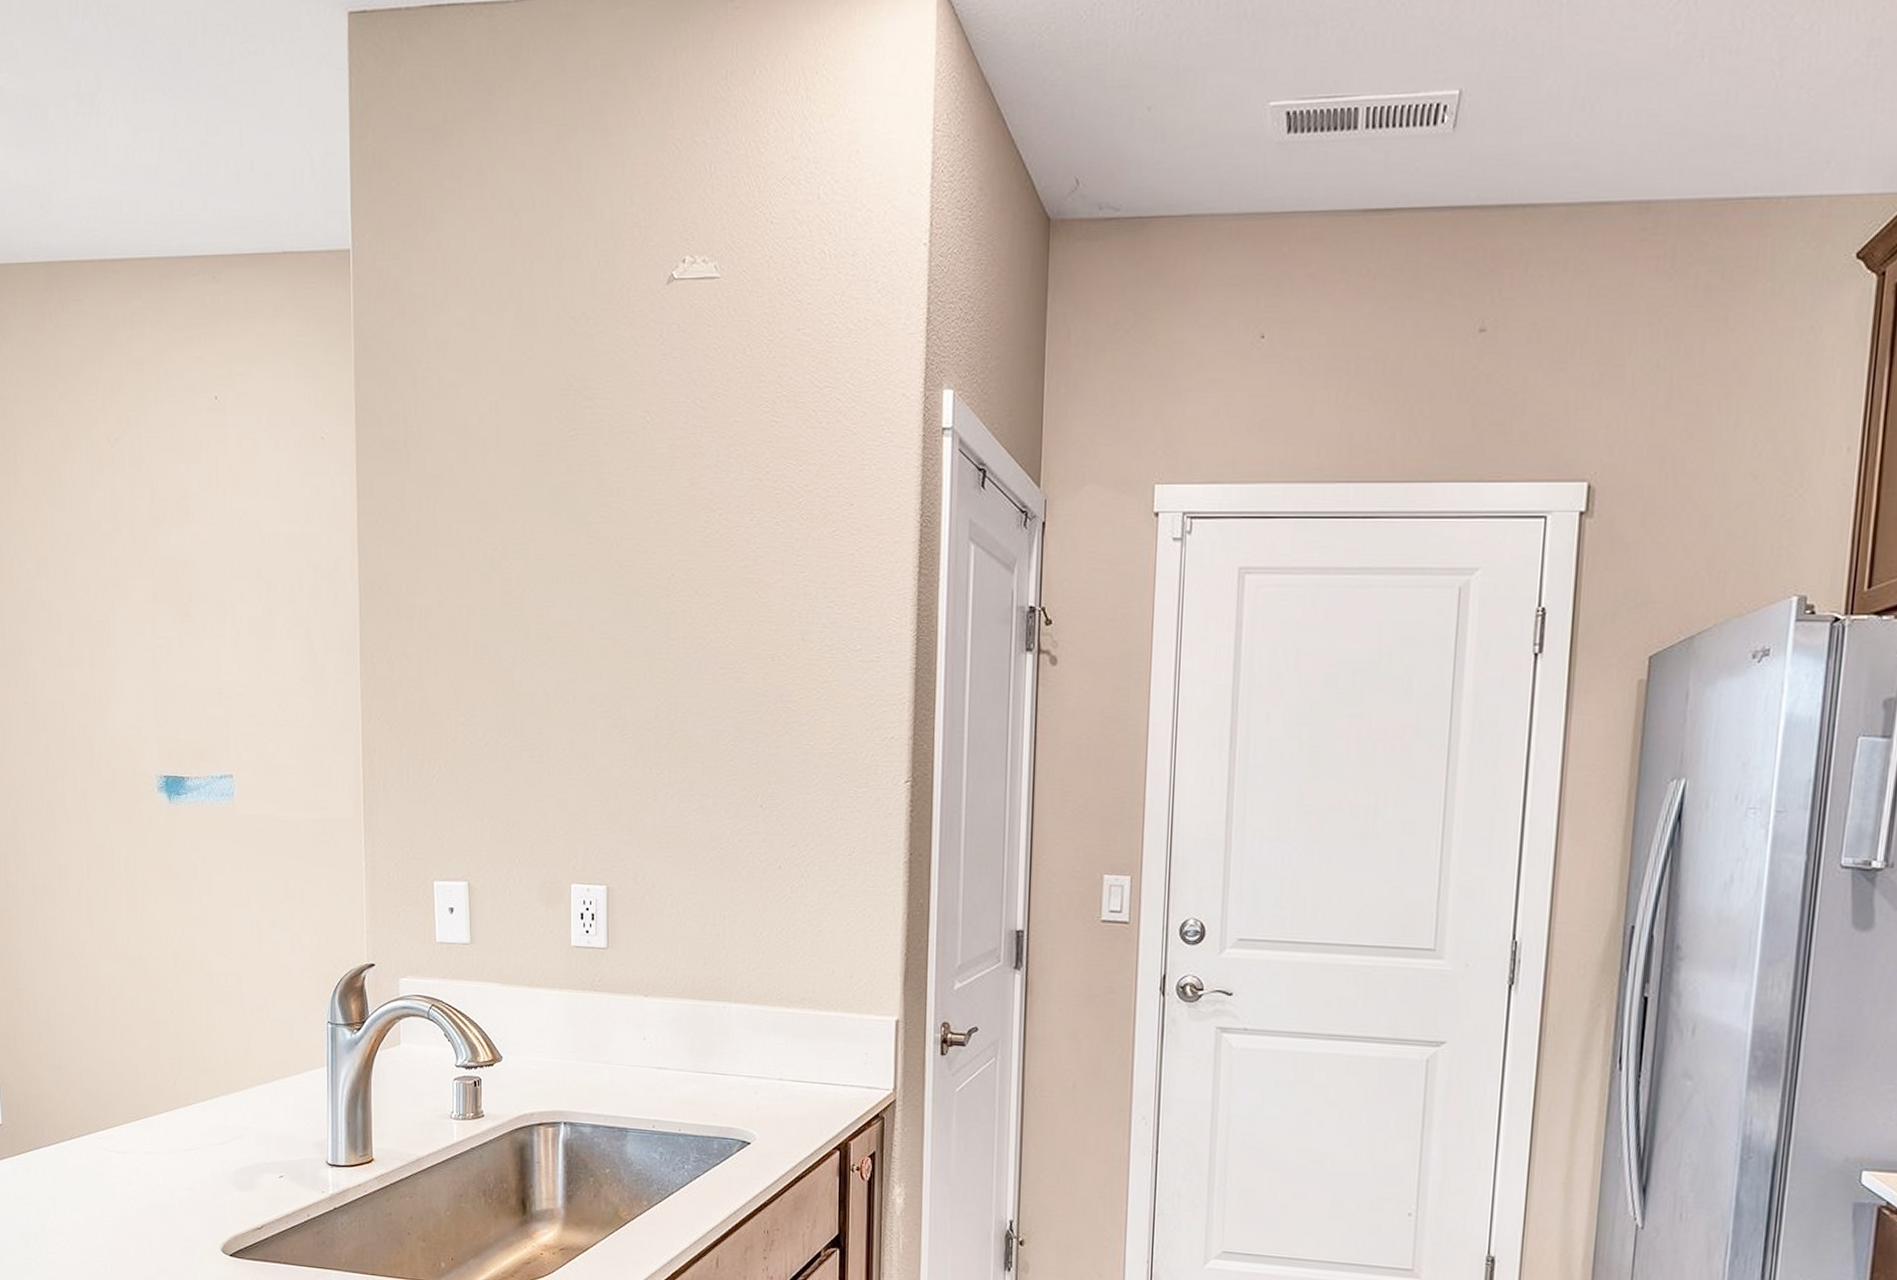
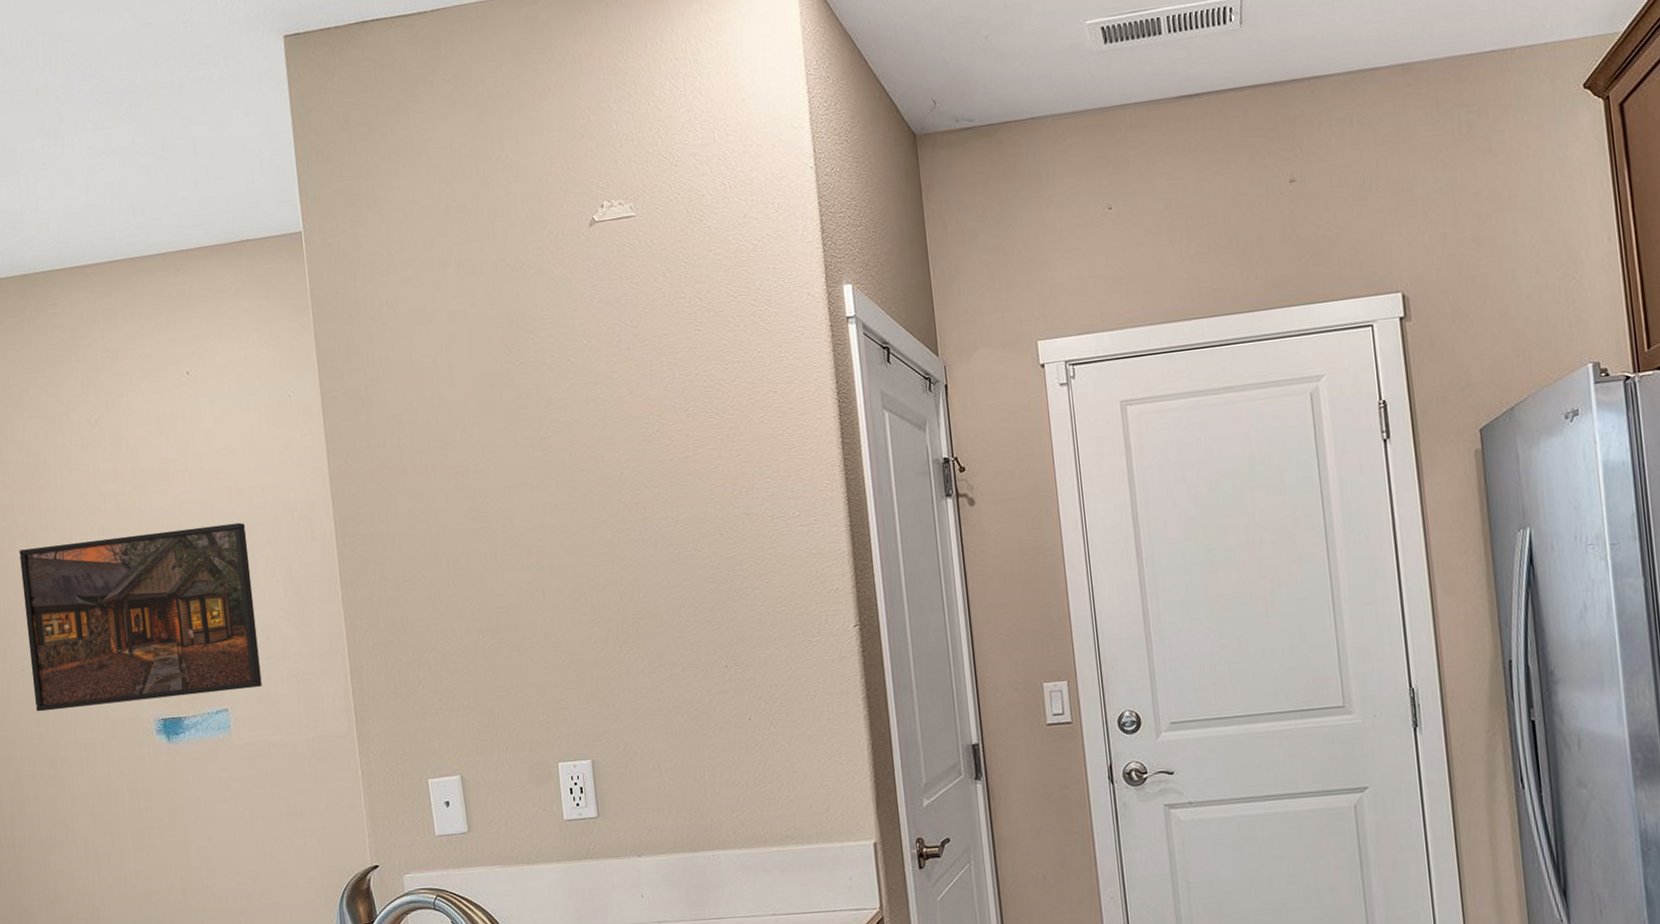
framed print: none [28,571,270,757] -> present [19,522,262,712]

